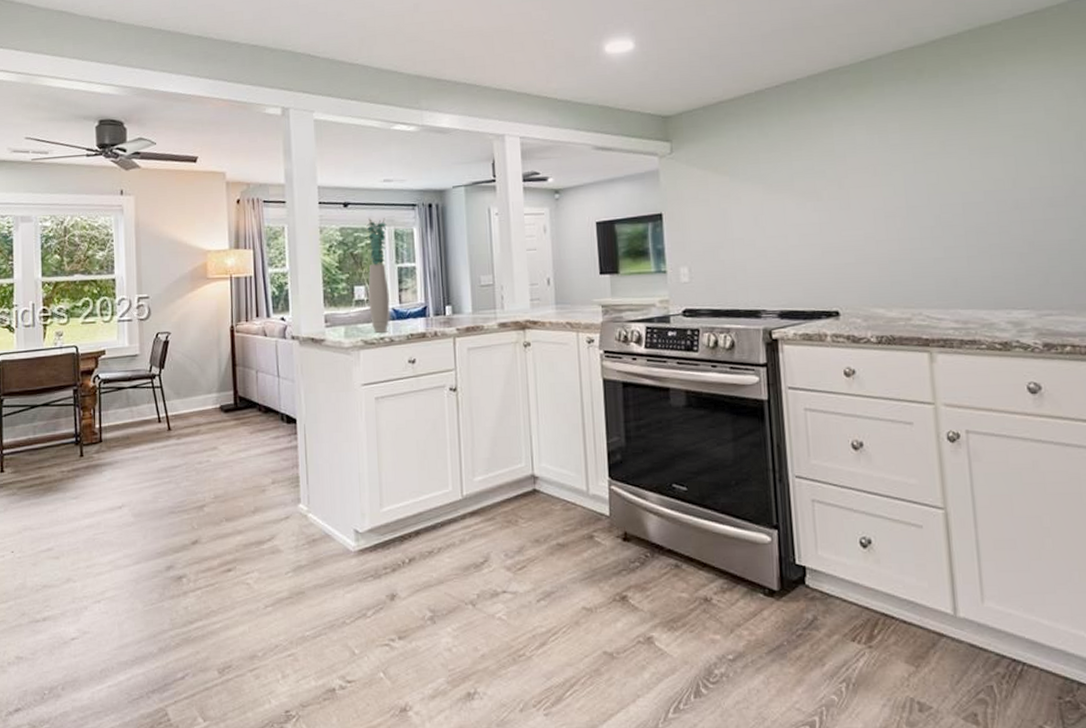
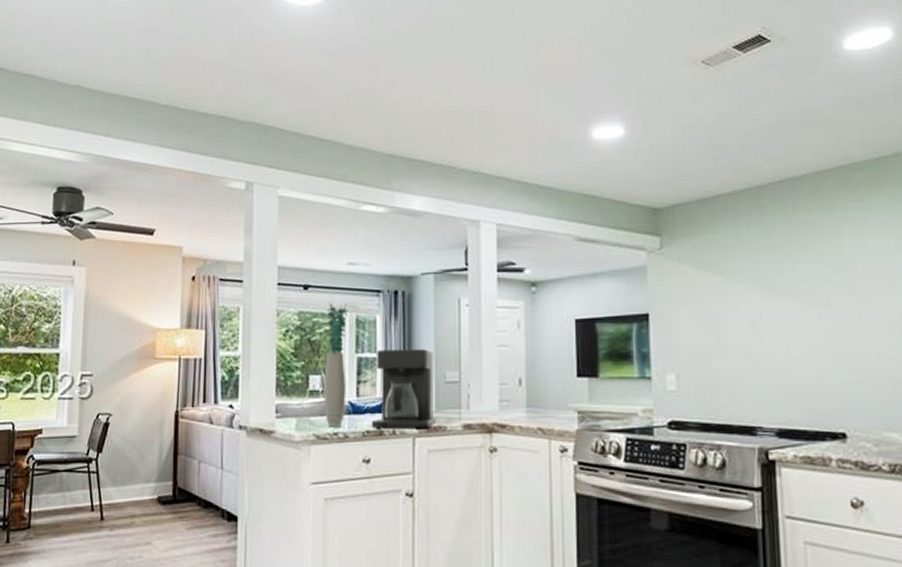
coffee maker: none [414,256,474,332] -> present [371,349,436,429]

